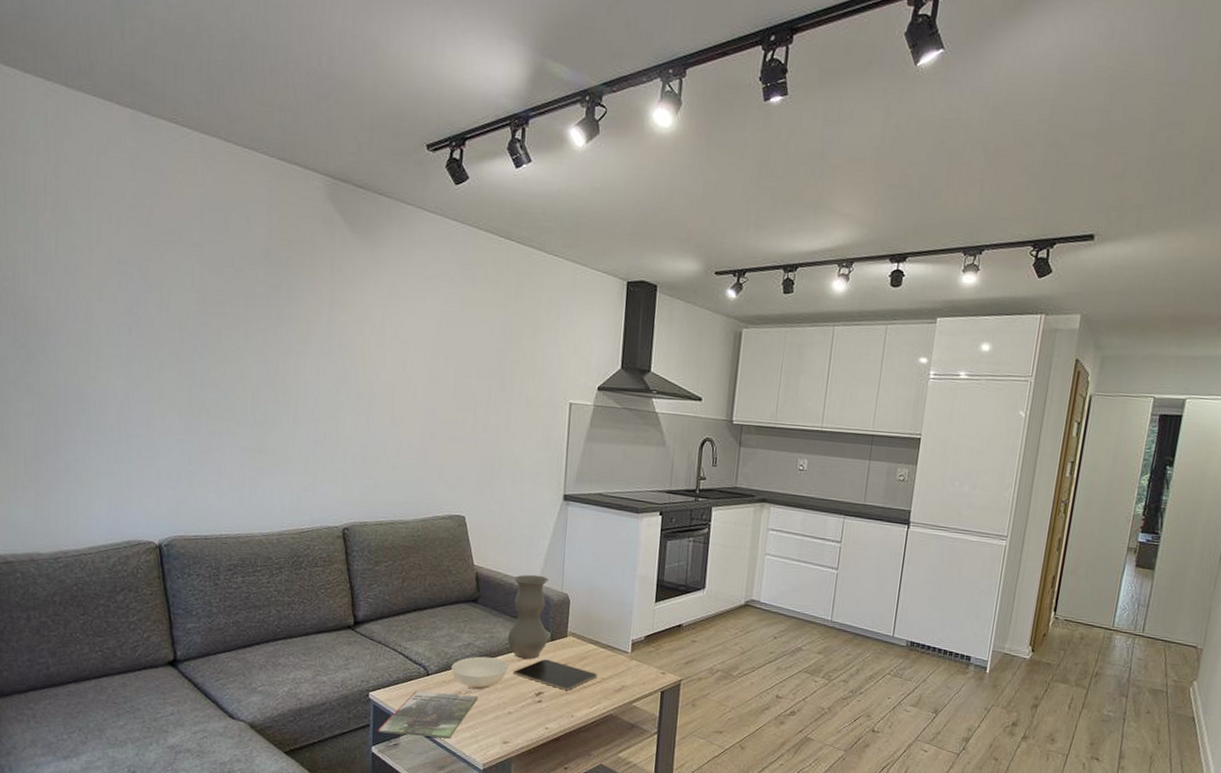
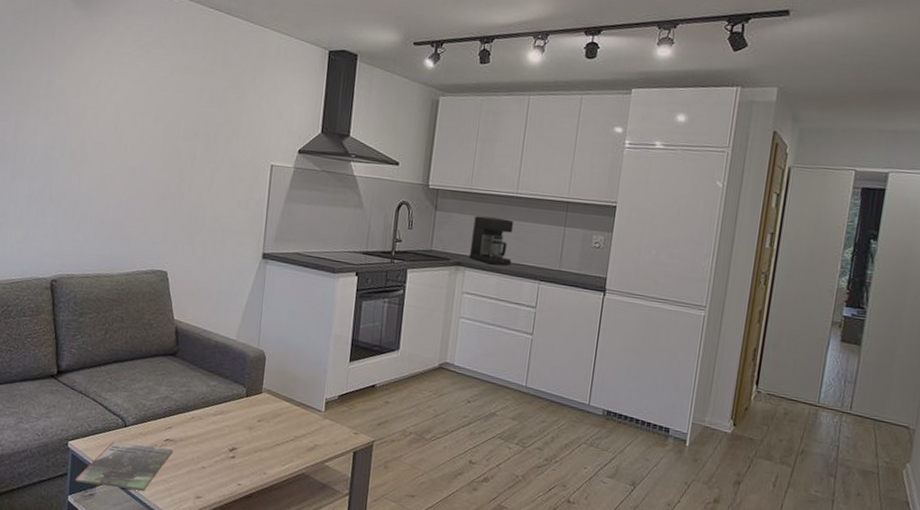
bowl: present [451,656,509,690] -> none [148,409,204,443]
vase: present [507,574,548,660] -> none [203,330,245,415]
tablet: present [514,659,598,691] -> none [208,415,291,447]
coffee maker: none [773,451,819,501] -> present [468,216,514,266]

